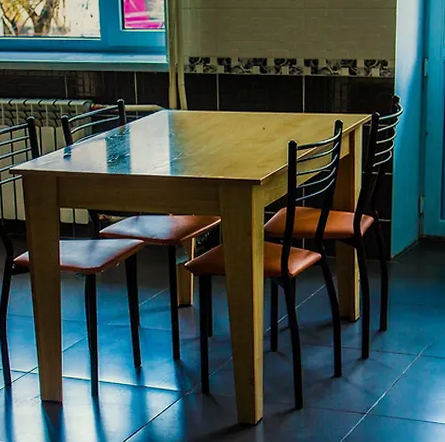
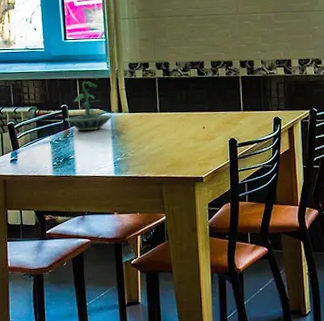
terrarium: none [121,75,171,128] -> present [65,81,113,132]

